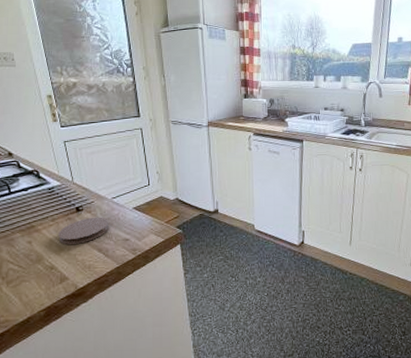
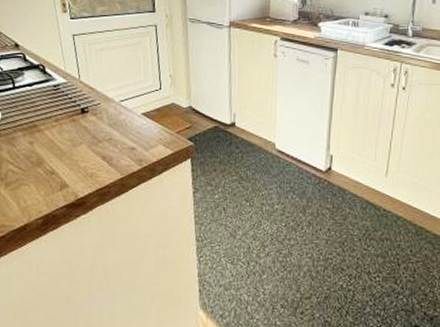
coaster: present [58,217,109,245] -> none [61,120,115,149]

